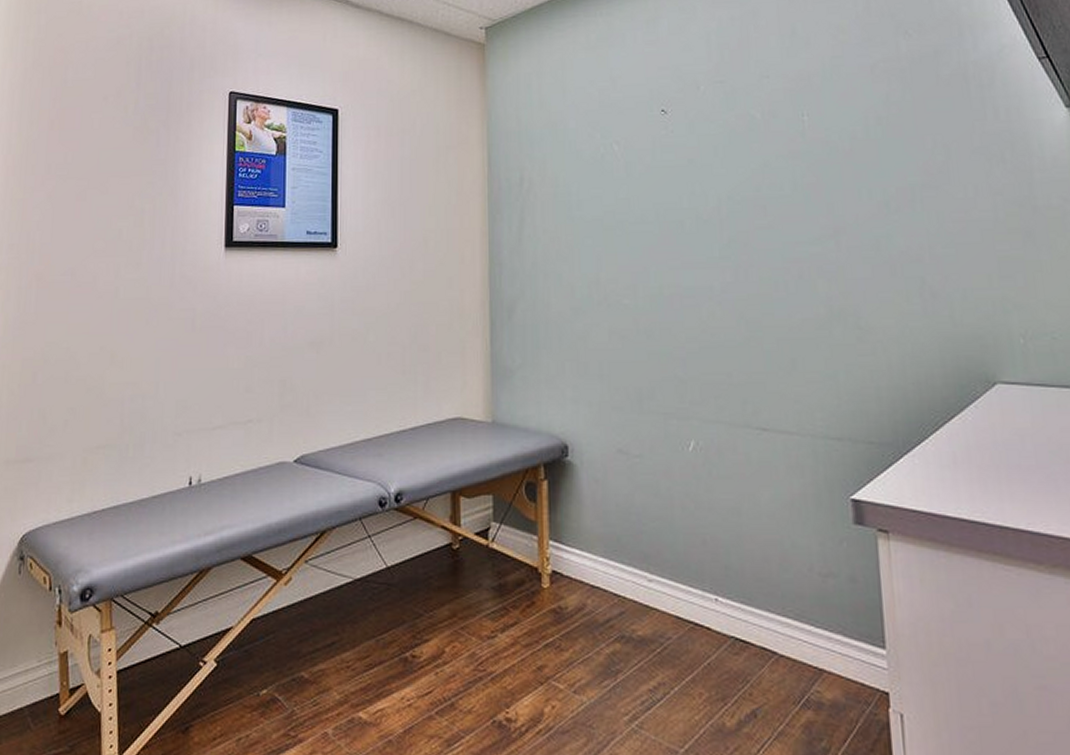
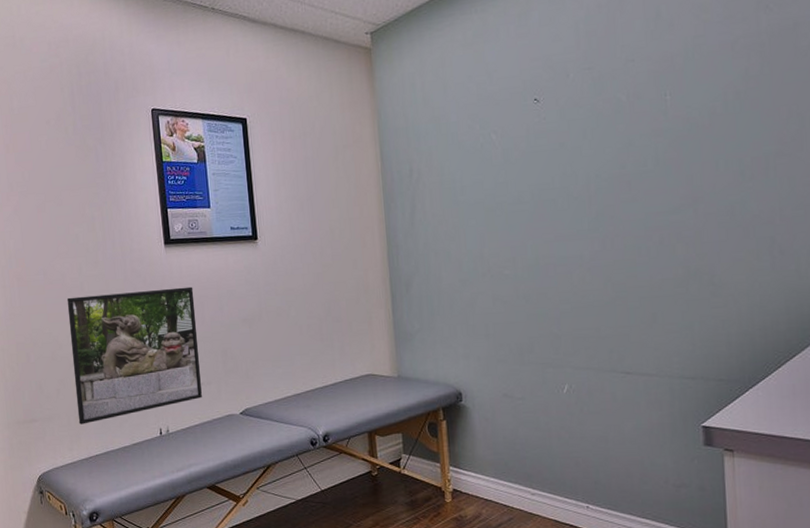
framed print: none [86,299,254,468] -> present [66,286,202,424]

